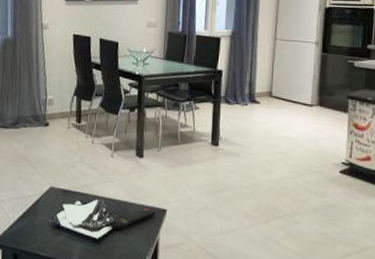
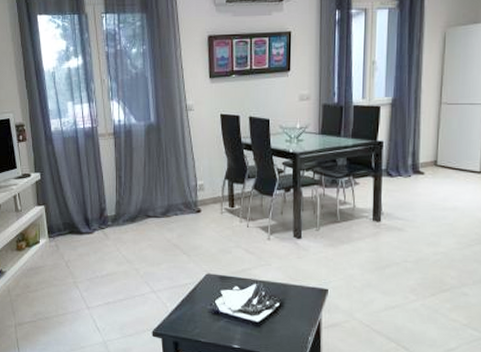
remote control: present [109,207,156,230] -> none [269,288,317,313]

